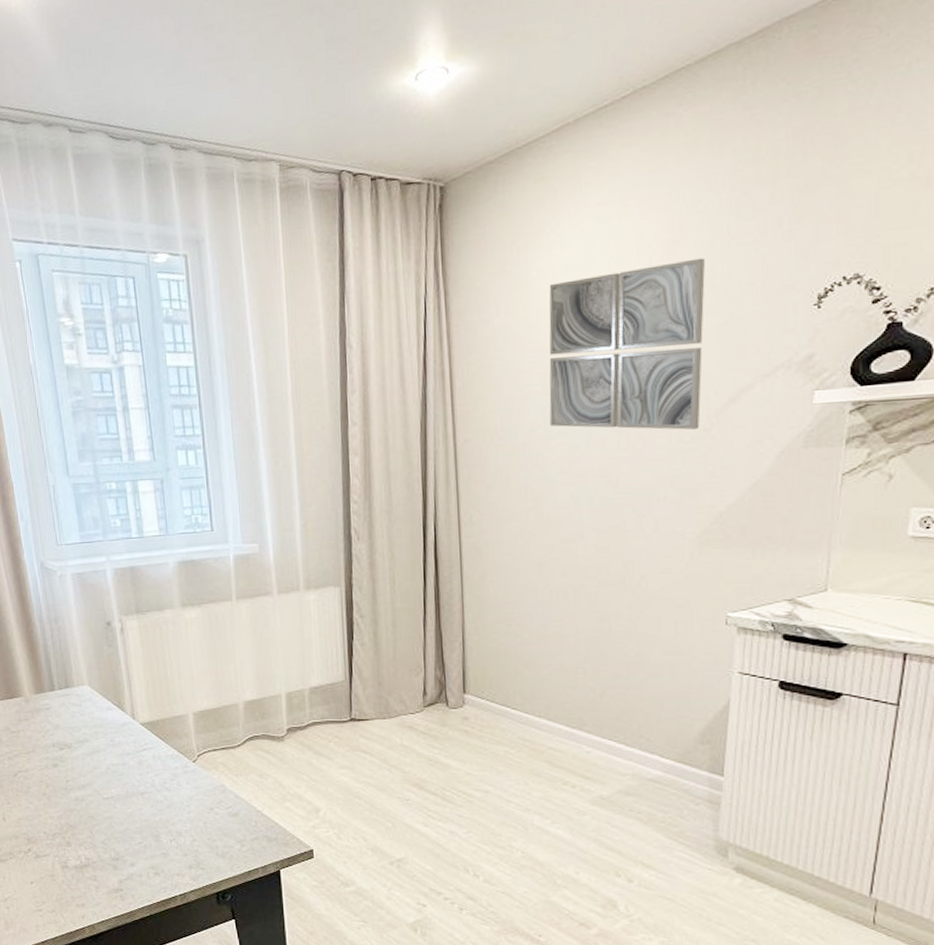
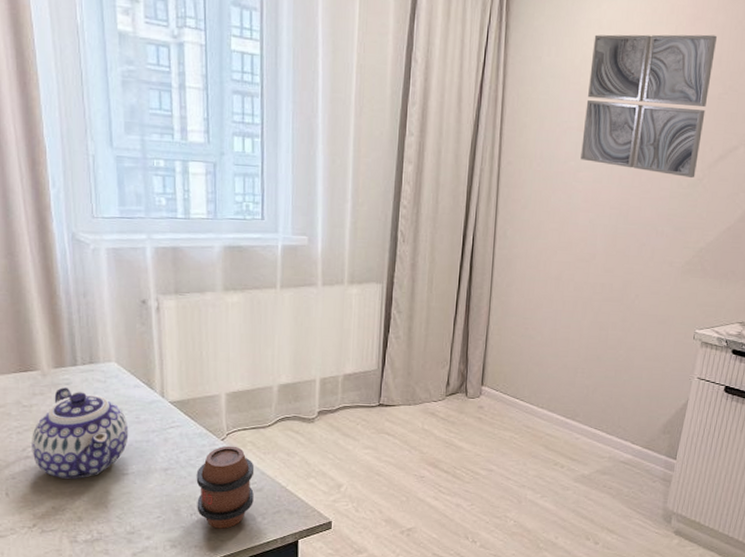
teapot: none [21,713,106,804] -> present [32,387,129,479]
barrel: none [172,767,231,856] -> present [196,446,255,529]

